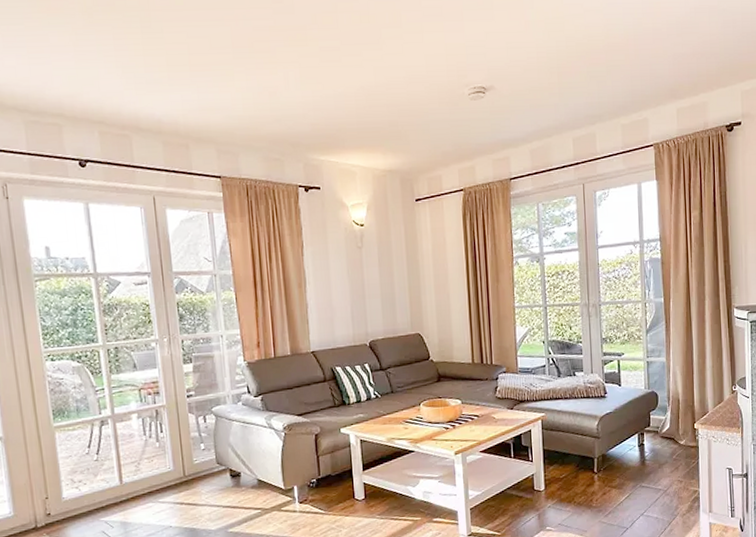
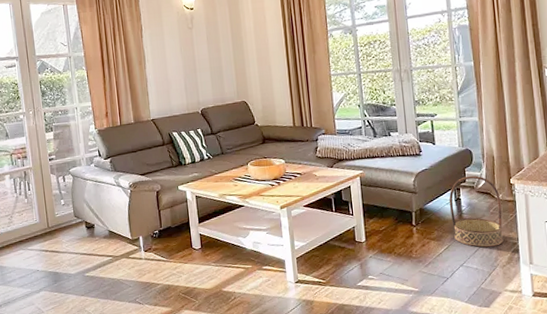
basket: none [632,419,685,496] -> present [449,175,504,248]

